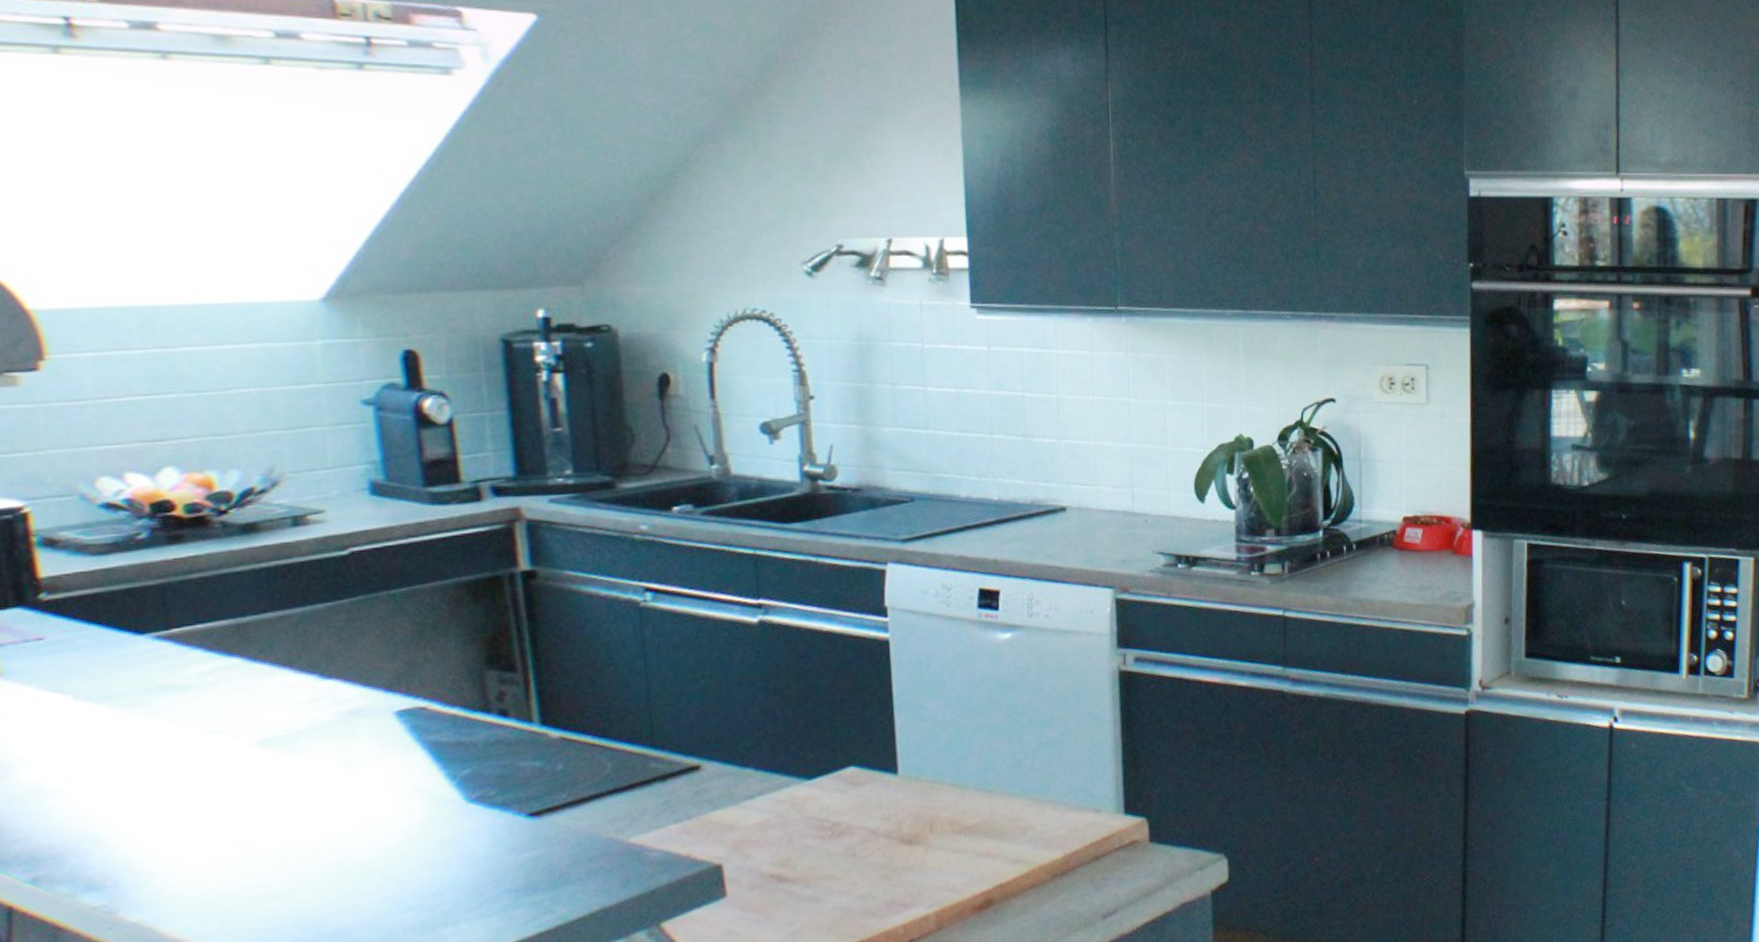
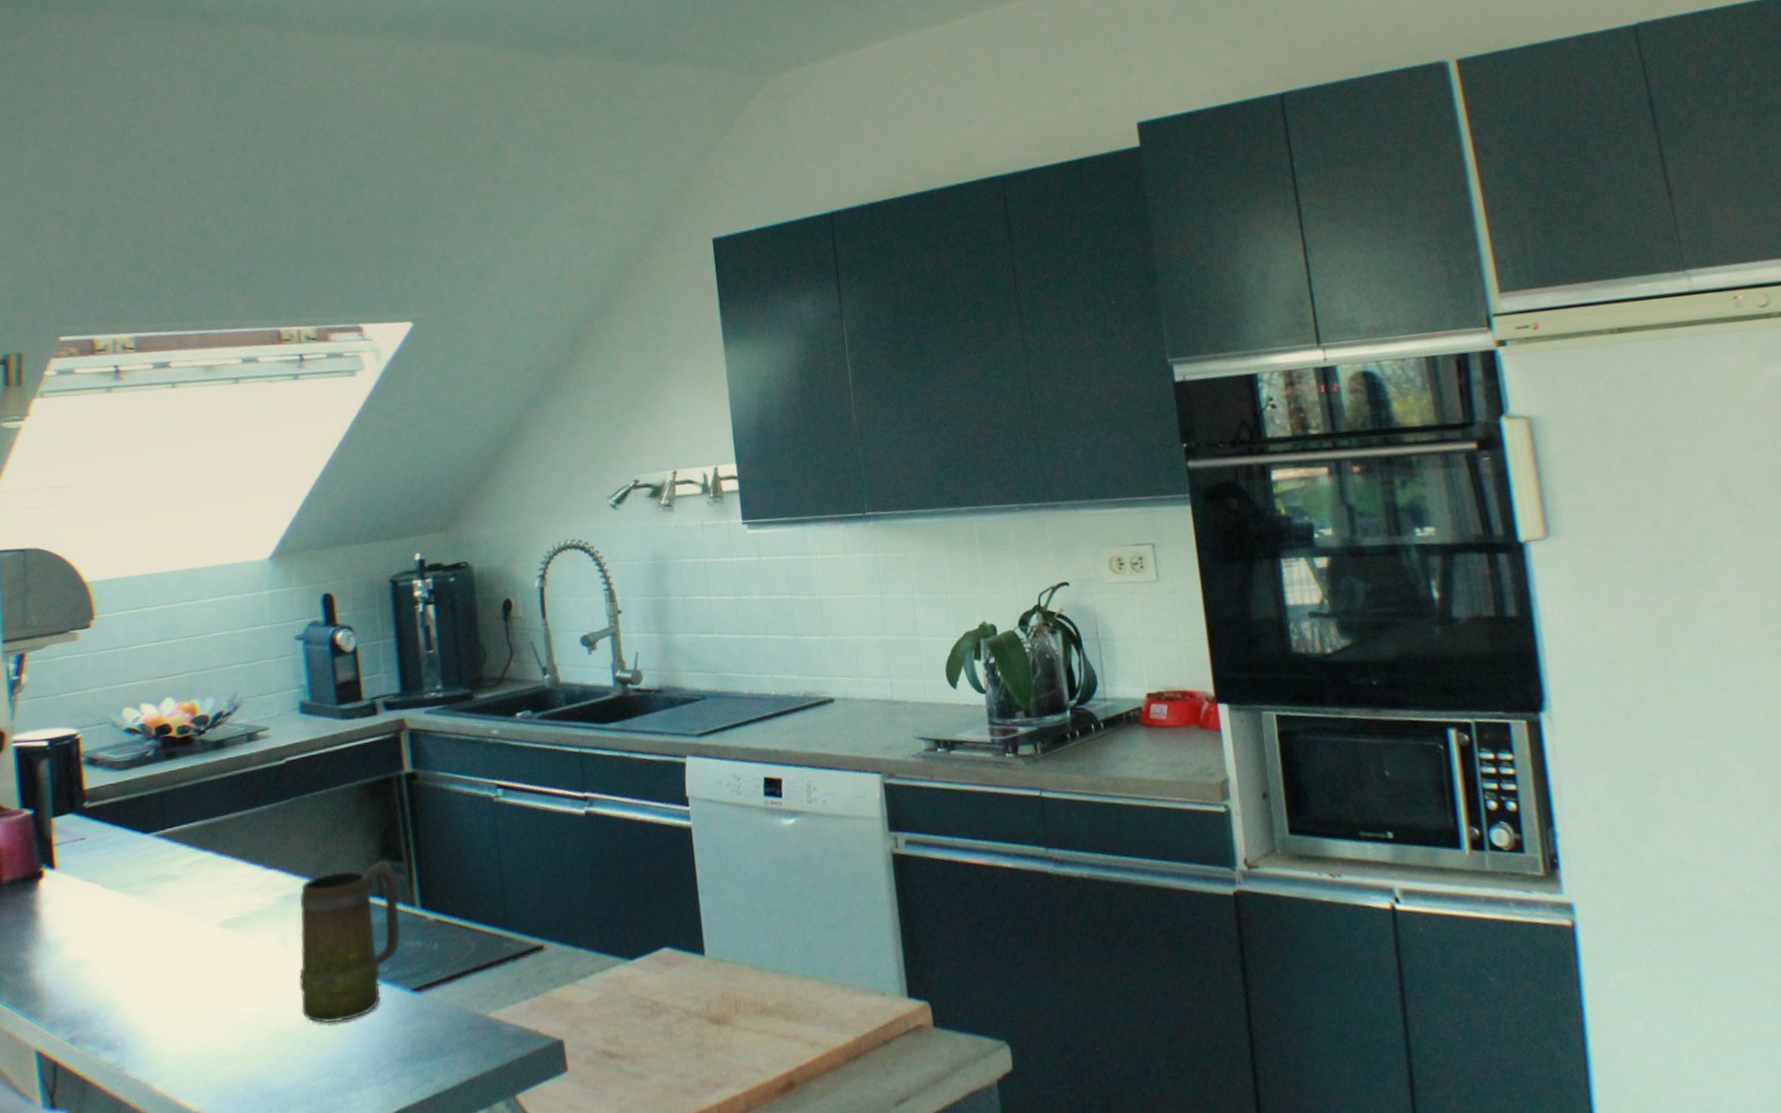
mug: none [371,672,512,854] -> present [299,861,400,1024]

